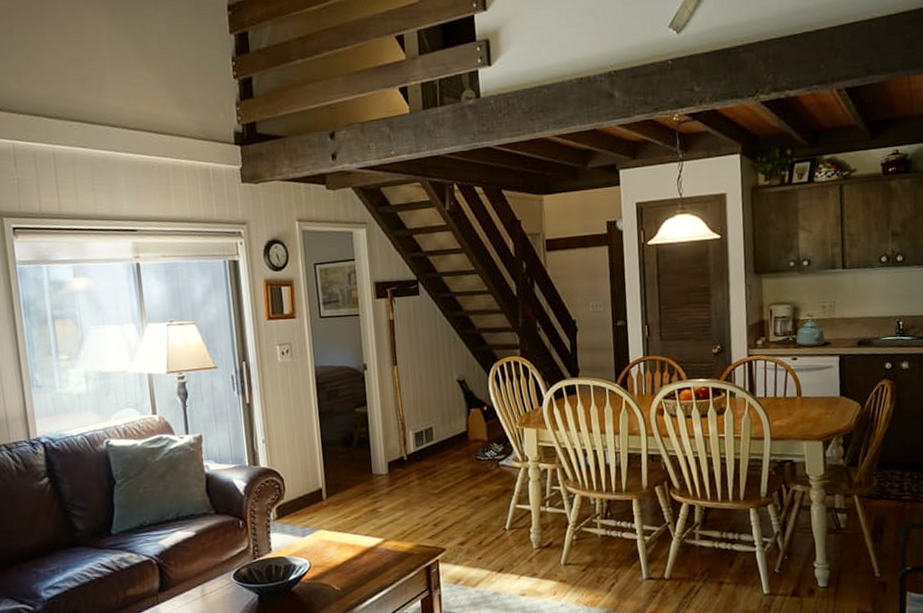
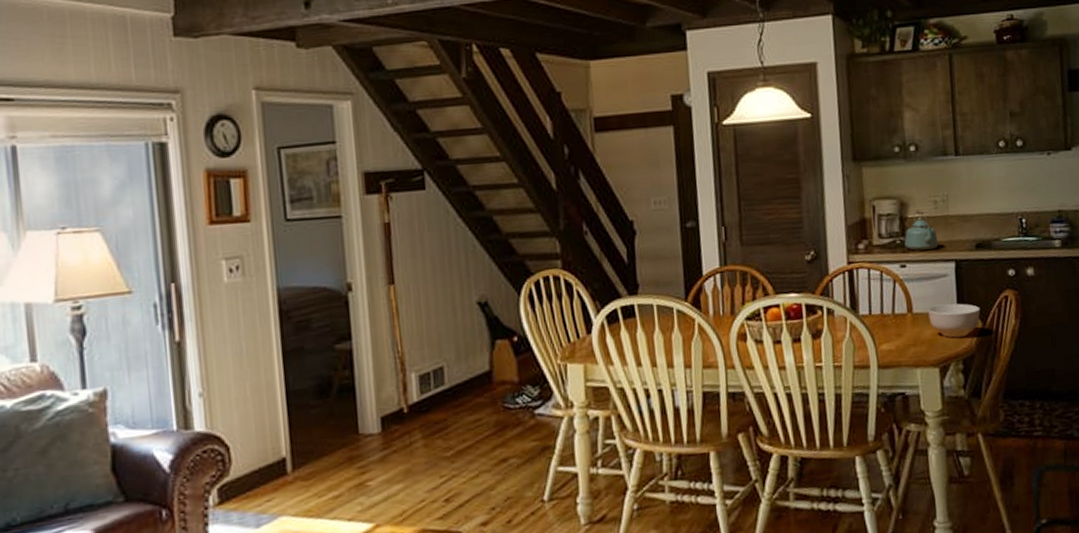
bowl: none [813,389,860,418] -> present [927,303,981,338]

